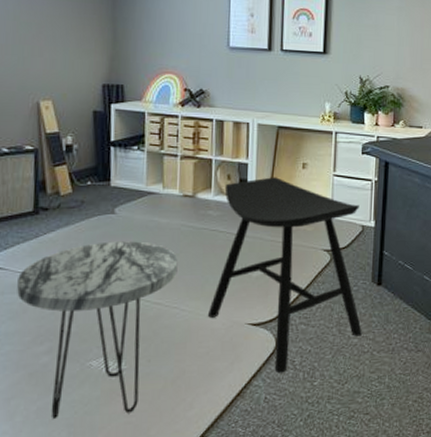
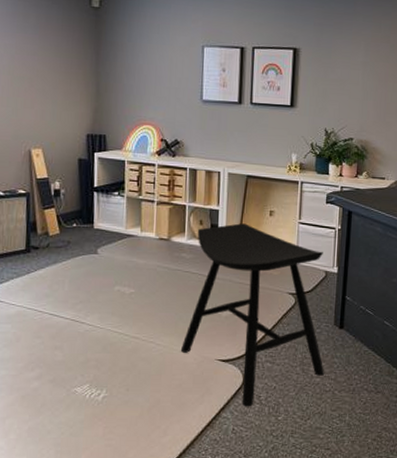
side table: present [17,241,178,419] -> none [11,279,154,438]

